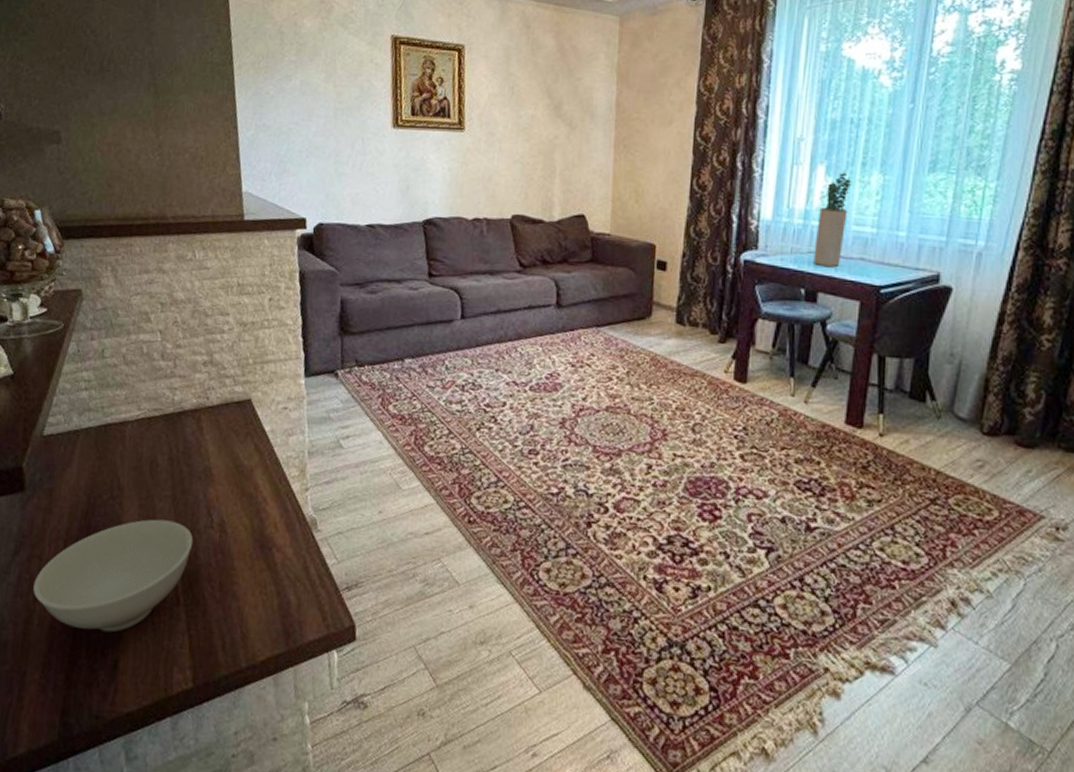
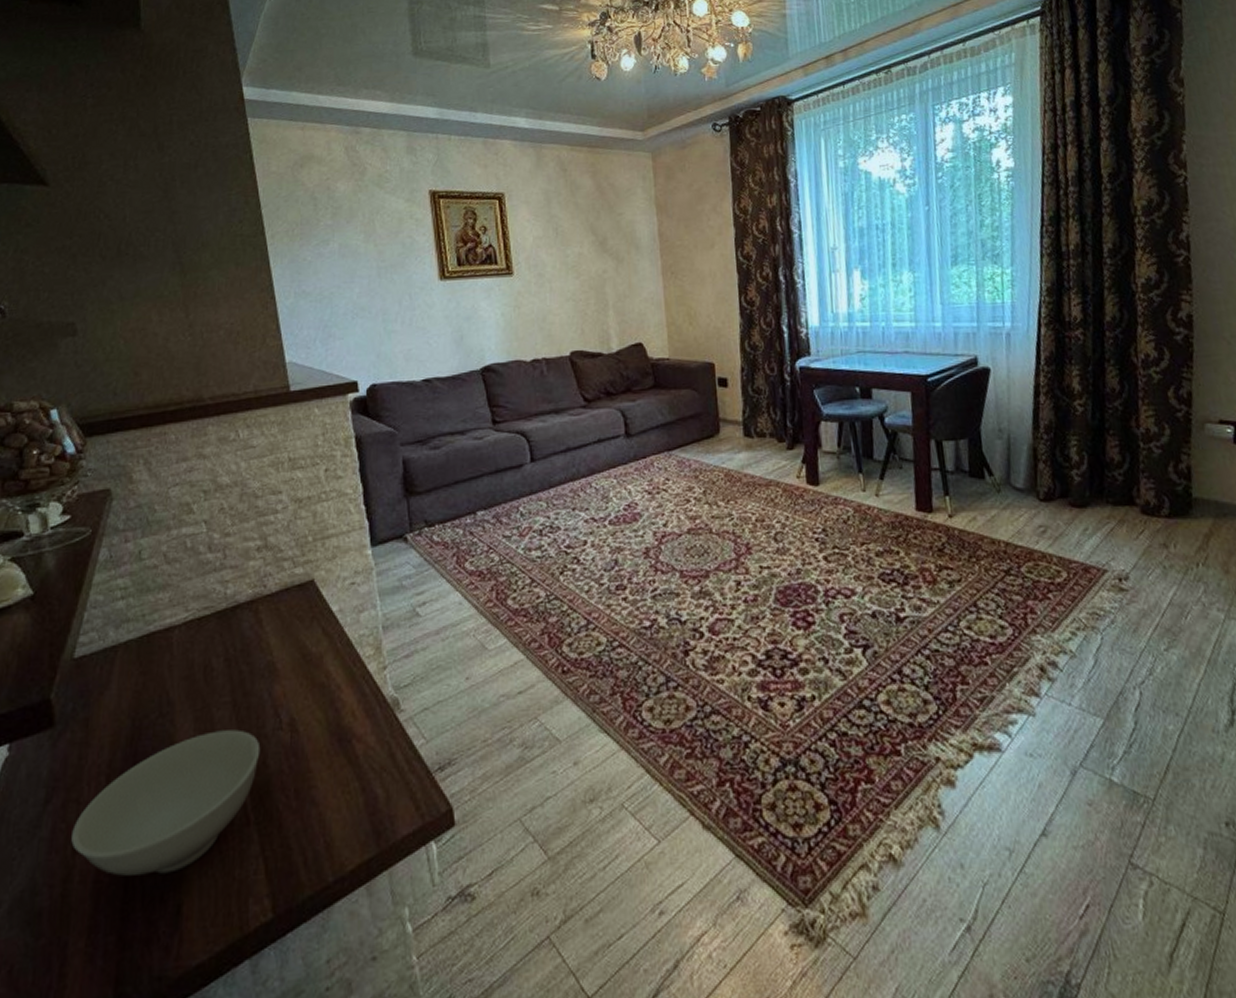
vase: present [813,169,851,268] -> none [861,272,888,364]

